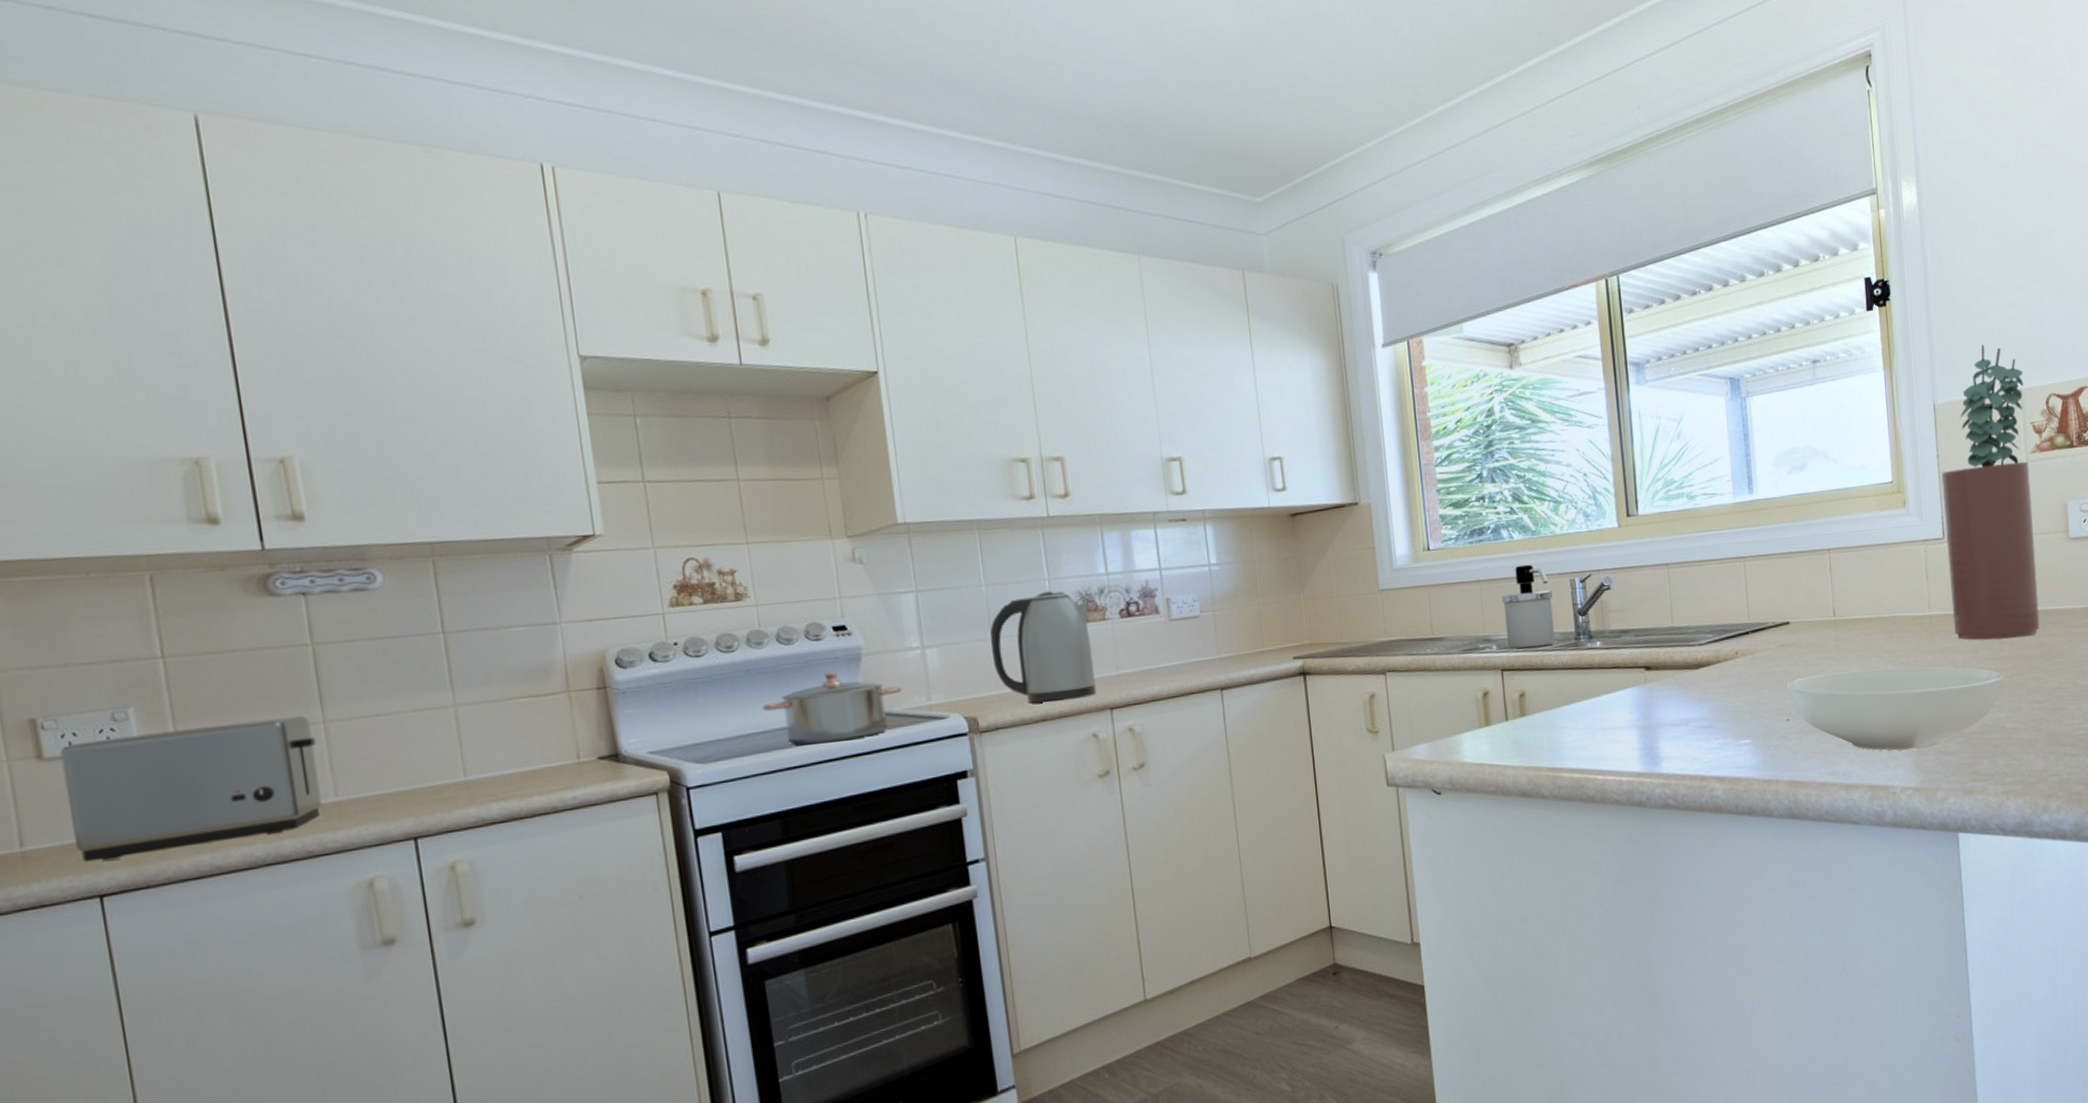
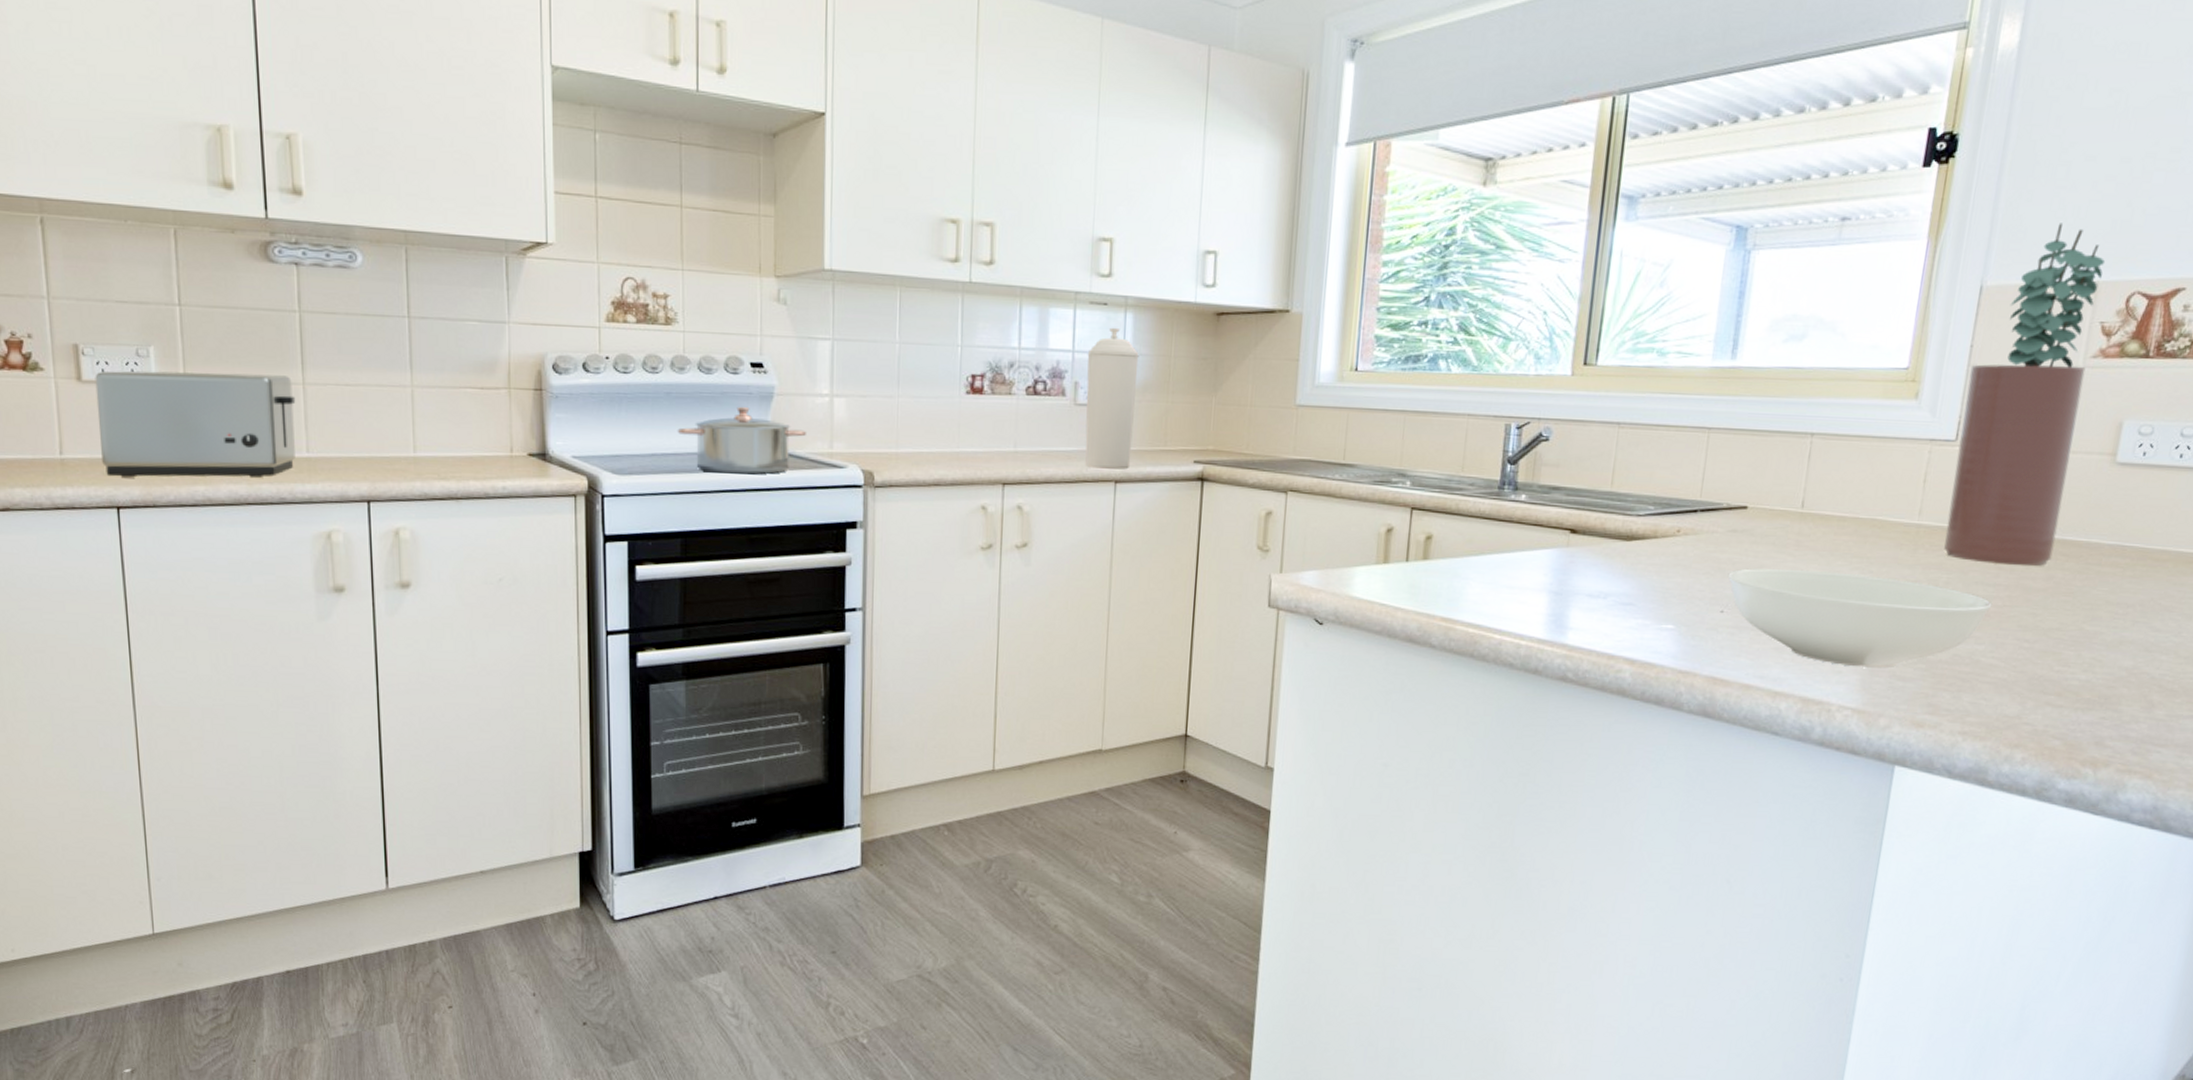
kettle: present [990,591,1097,704] -> none [896,357,997,470]
canister: none [1174,540,1233,680] -> present [1085,327,1139,470]
soap dispenser: present [1501,564,1555,649] -> none [1422,400,1483,491]

